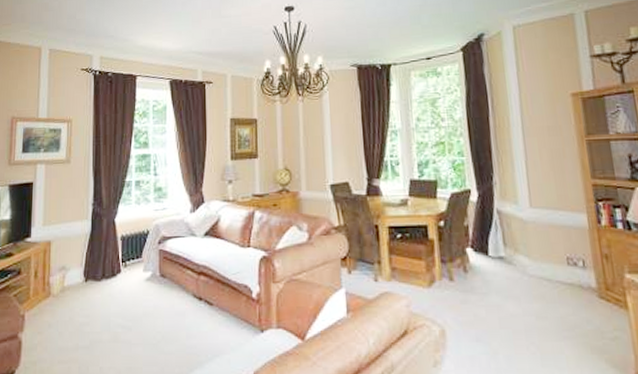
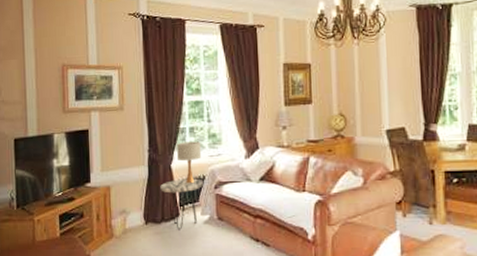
side table: none [103,233,148,288] -> present [160,178,204,230]
lamp: none [122,195,146,239] -> present [177,141,202,184]

